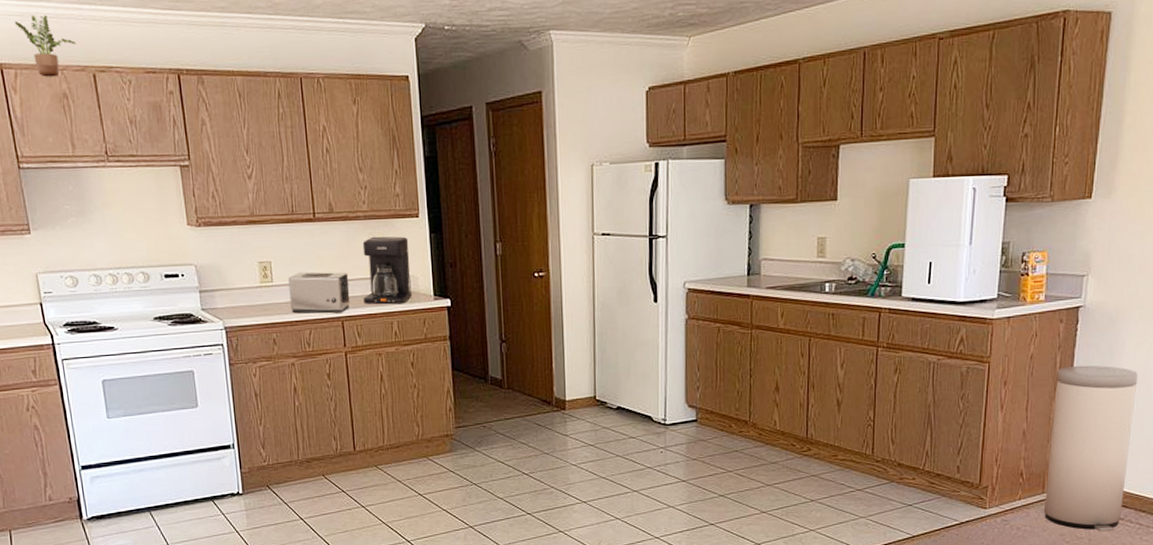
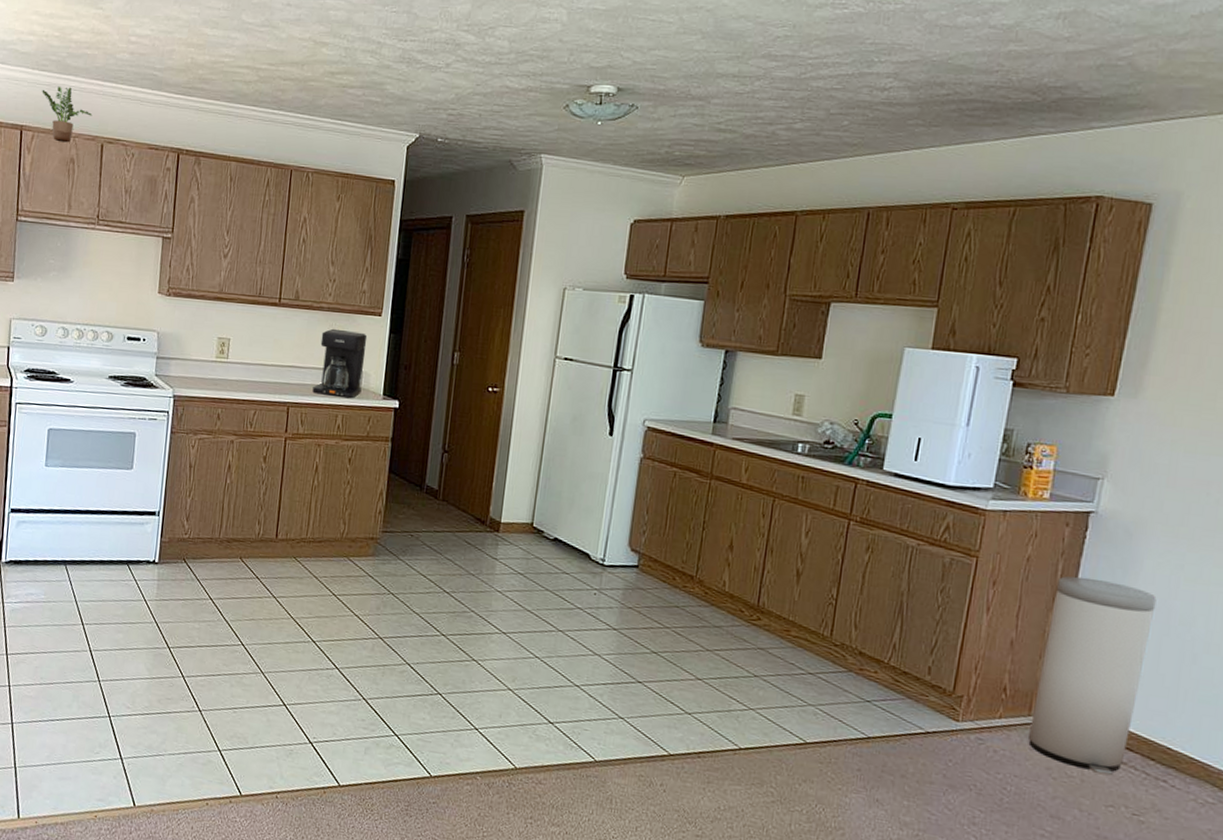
toaster: present [288,272,350,314] -> none [240,352,302,399]

